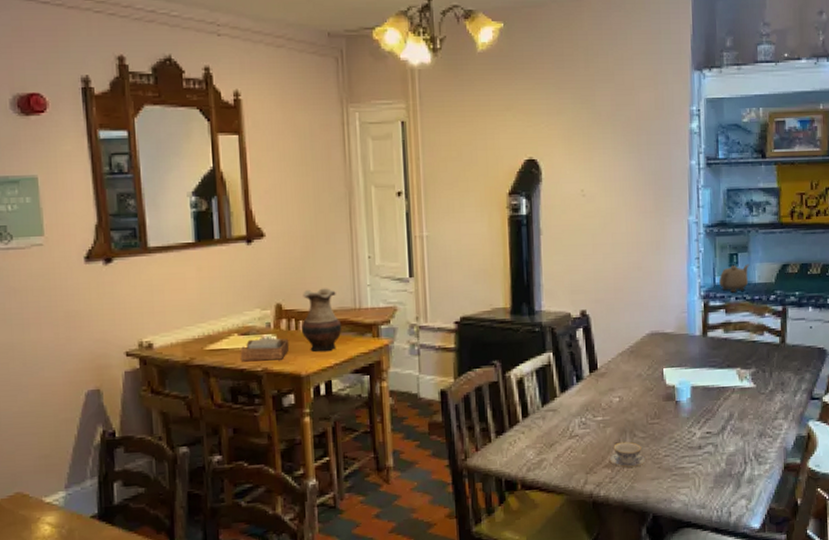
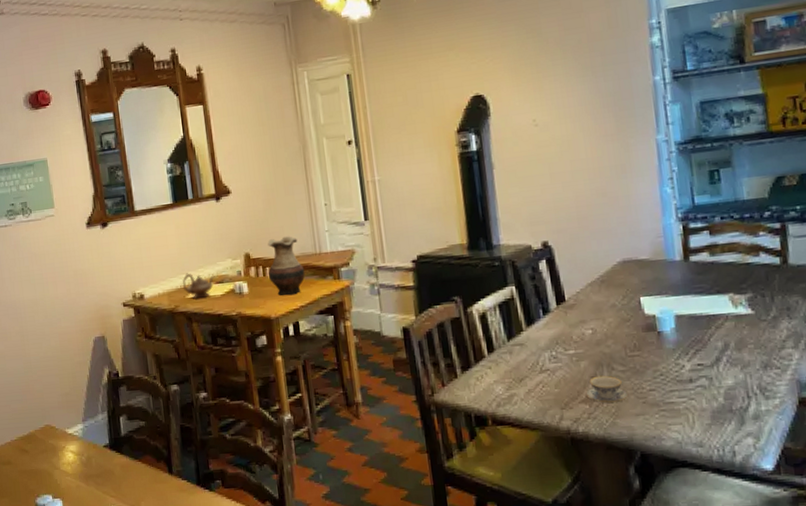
teapot: none [200,322,241,351] -> present [182,273,216,298]
napkin holder: present [240,338,290,361] -> none [216,284,259,307]
teapot: present [718,264,749,293] -> none [698,179,736,212]

